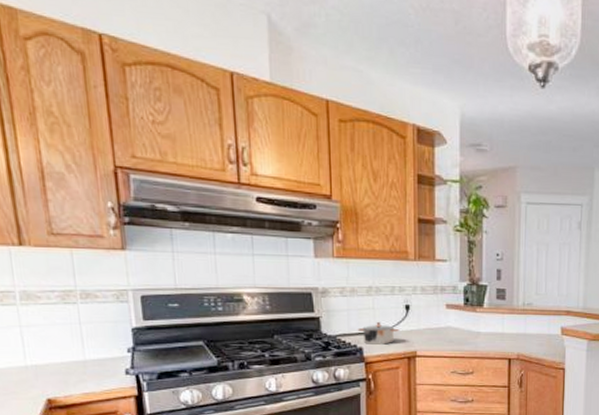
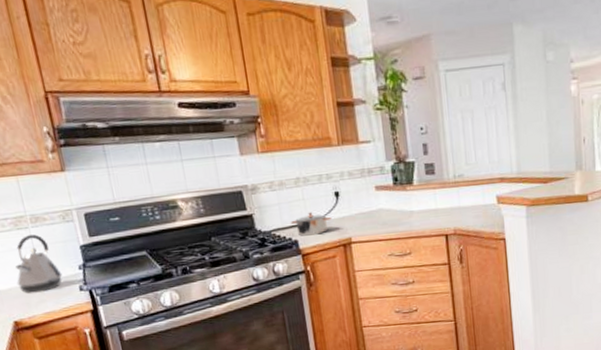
kettle: none [56,311,109,371] -> present [15,234,63,293]

